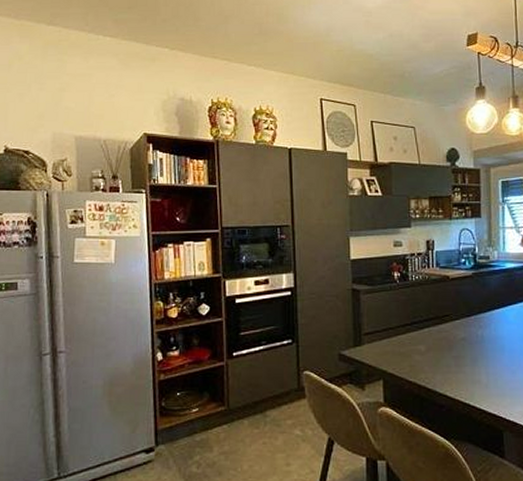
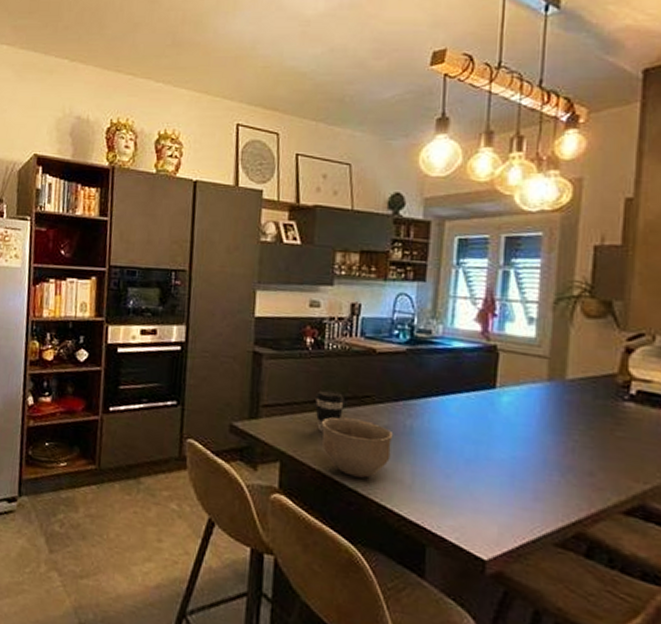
coffee cup: none [405,314,429,350] -> present [314,390,344,433]
bowl: none [412,335,470,383] -> present [320,417,394,478]

